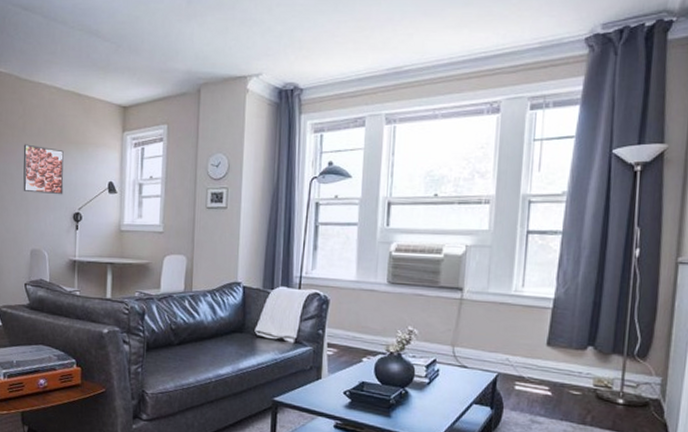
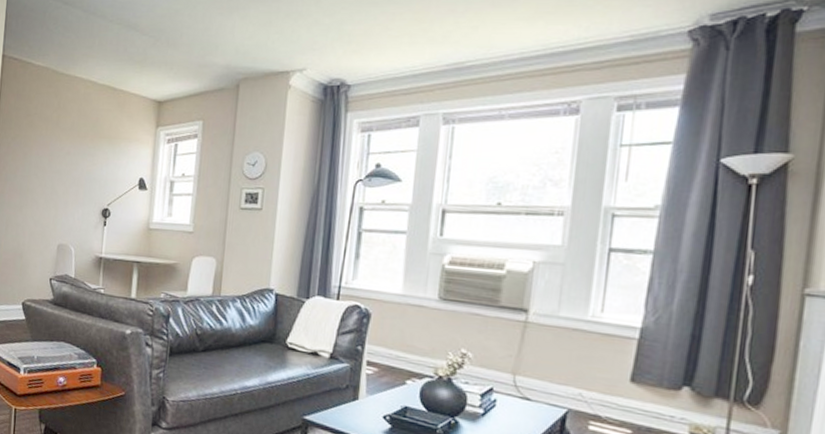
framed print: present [23,144,64,195] -> none [53,138,96,190]

